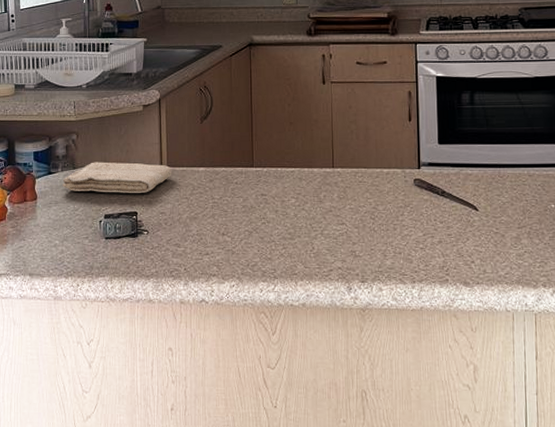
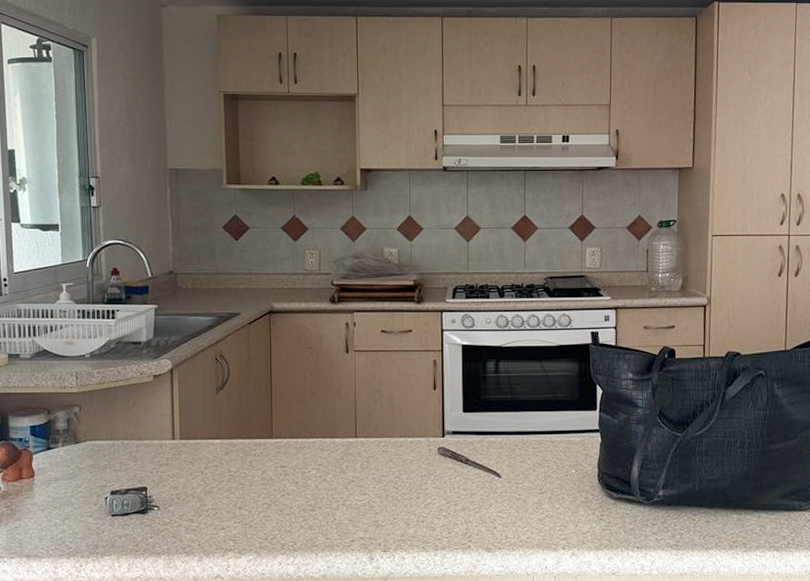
washcloth: present [62,162,172,193] -> none [63,435,185,468]

